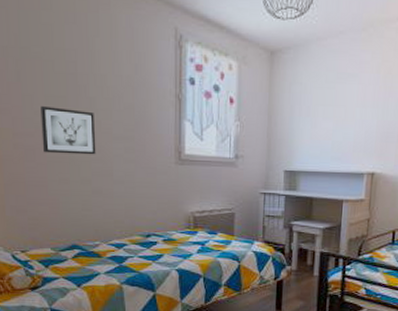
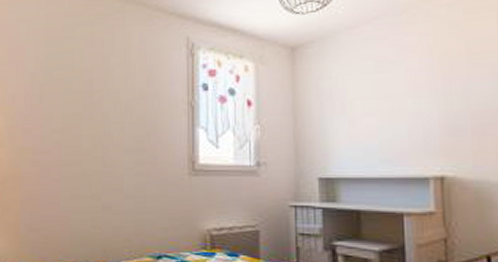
wall art: present [40,106,96,155] -> none [57,124,108,169]

